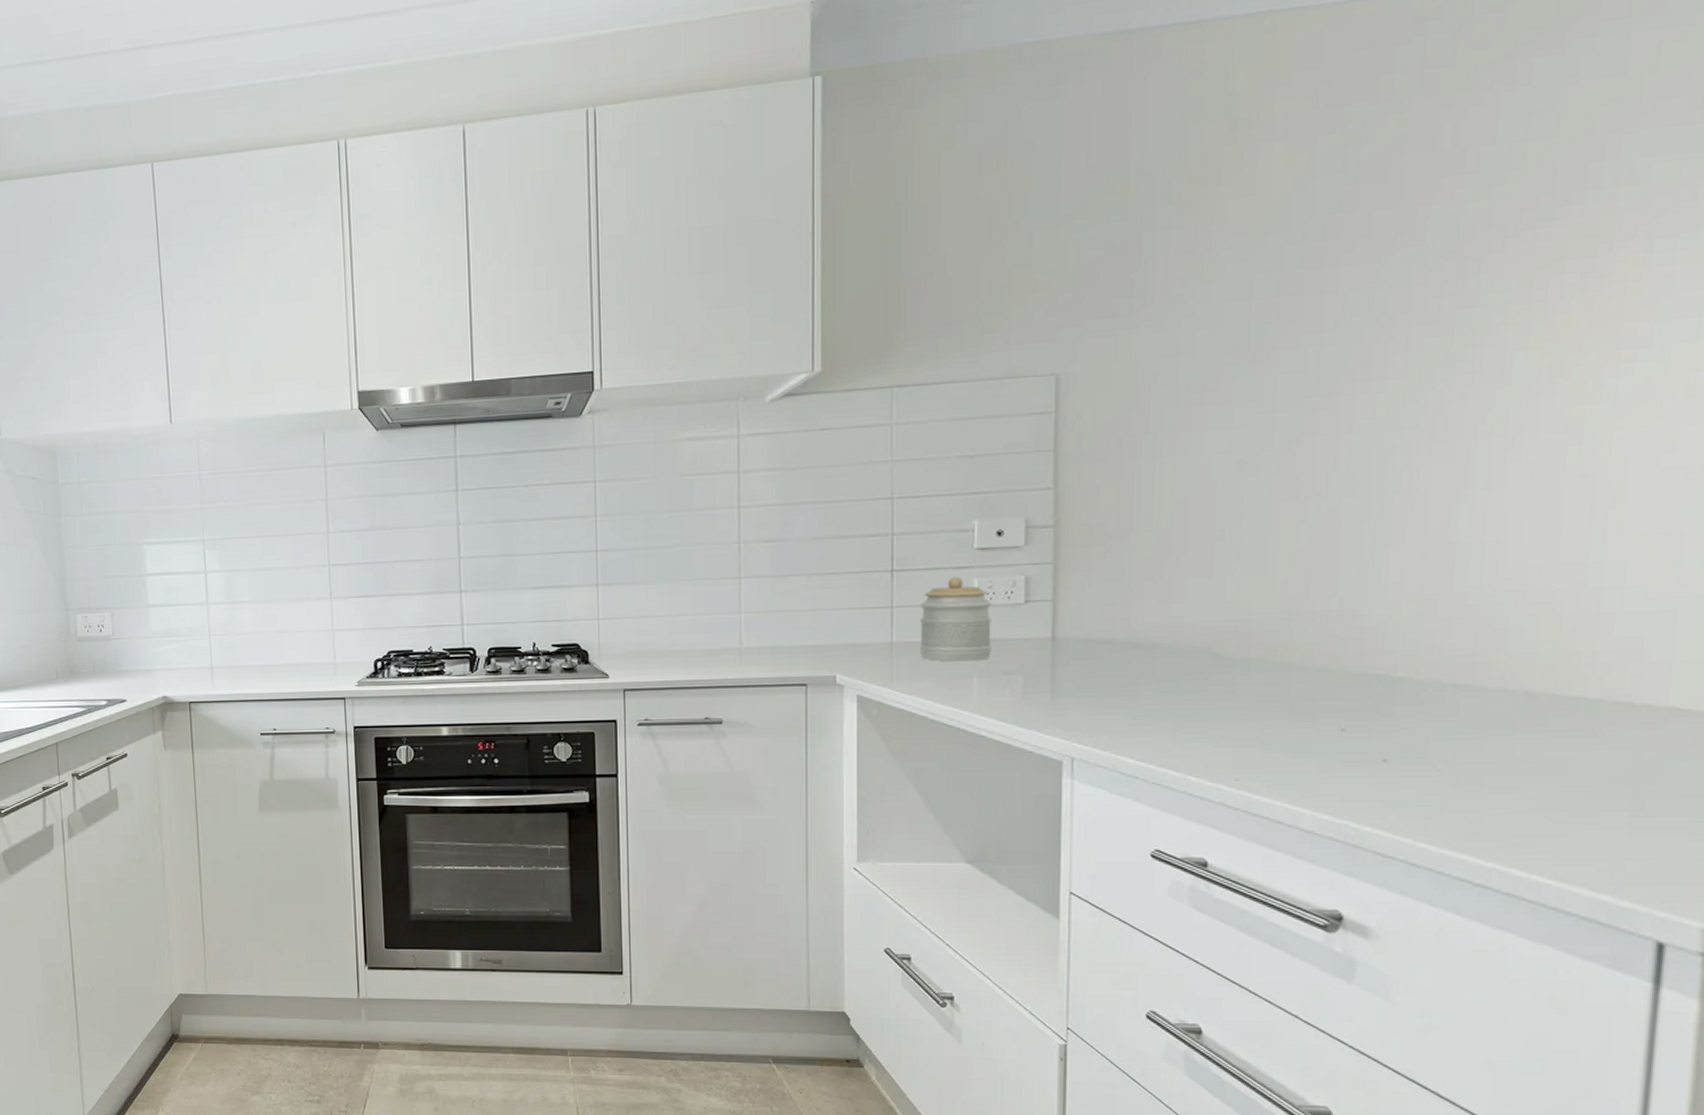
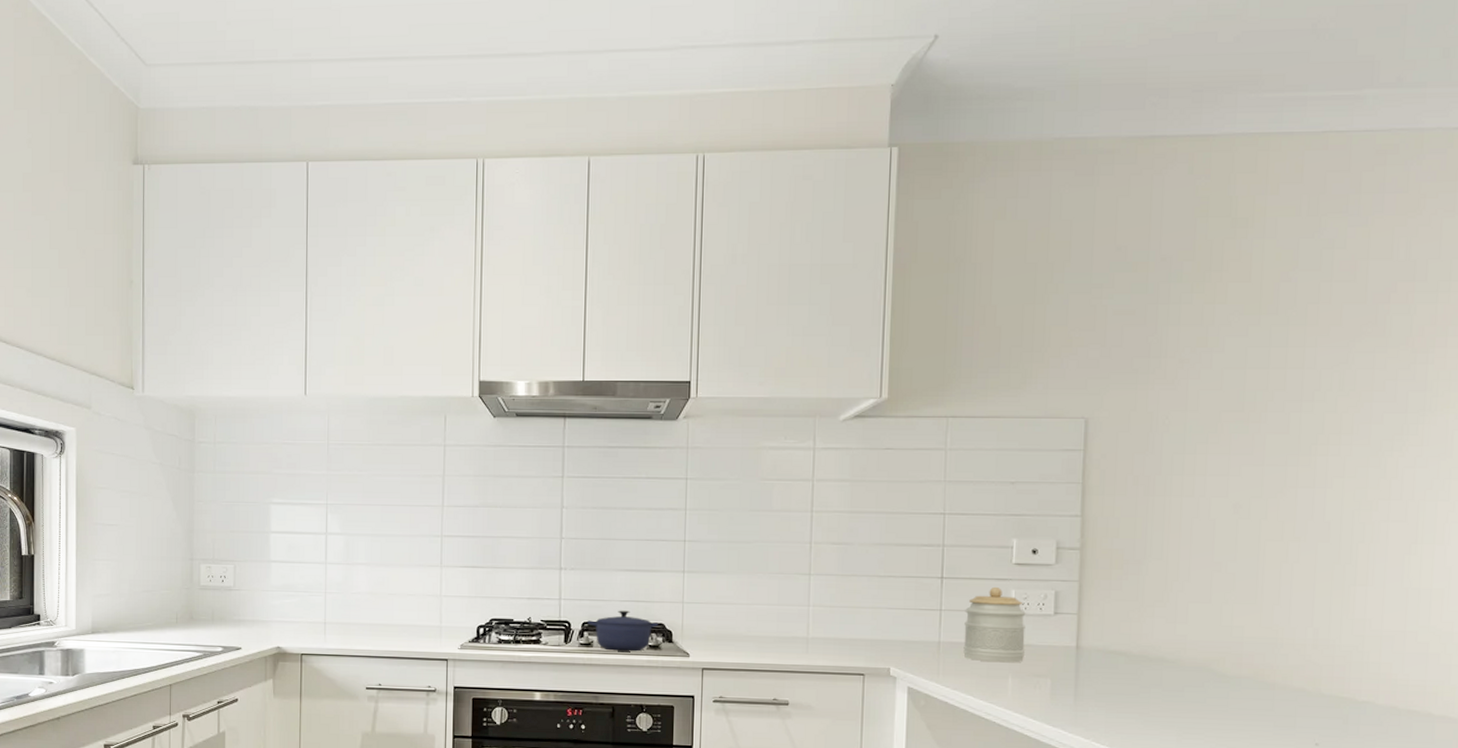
cooking pot: none [494,632,573,677] -> present [587,610,659,652]

